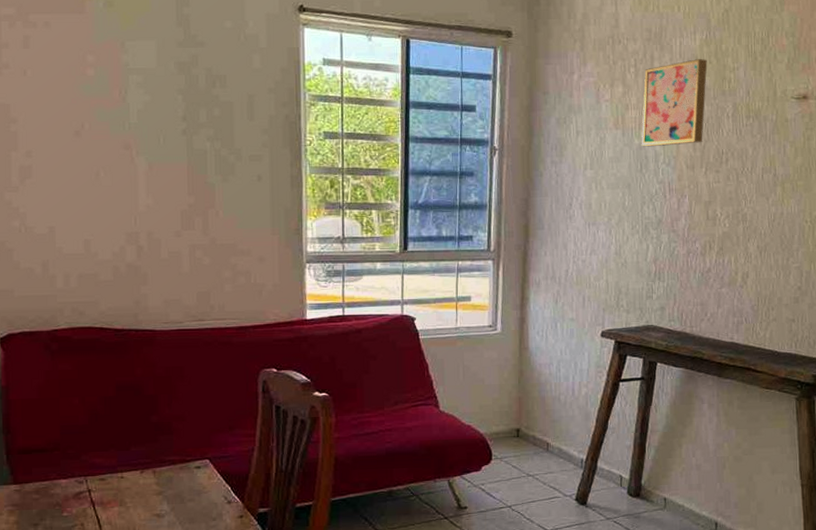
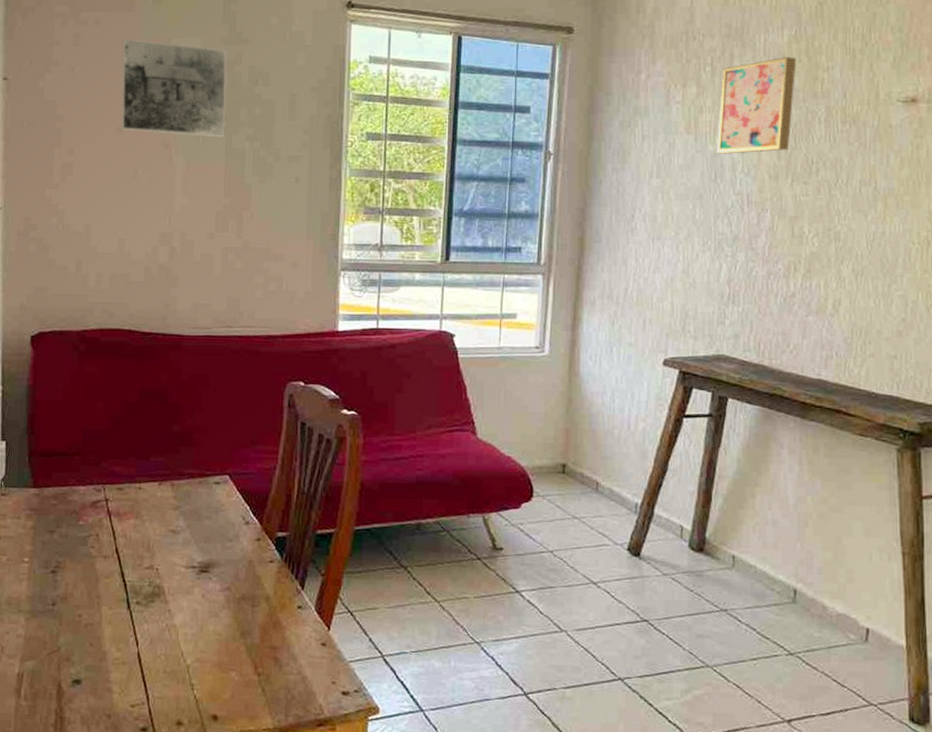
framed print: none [75,41,185,139] -> present [120,38,228,138]

